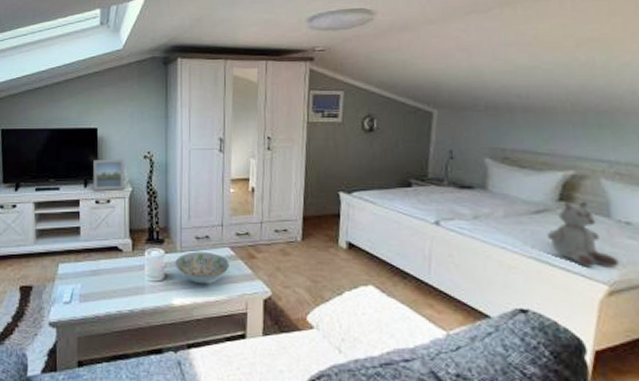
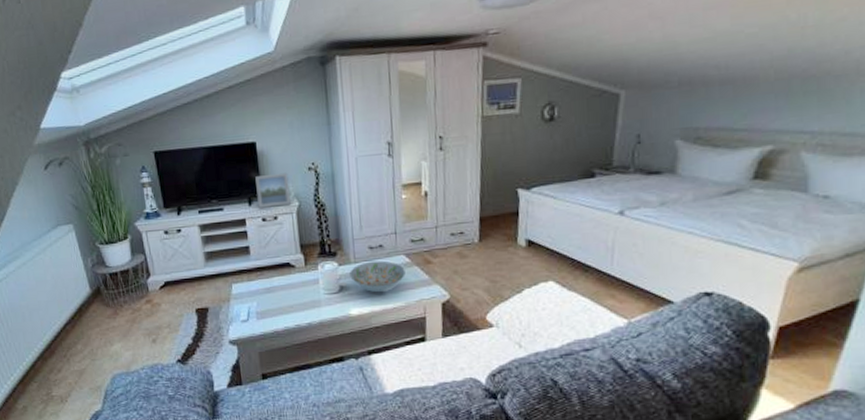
stuffed bear: present [546,201,620,268] -> none [737,177,813,246]

